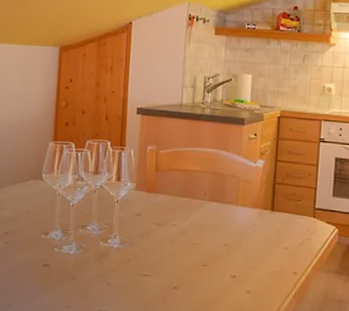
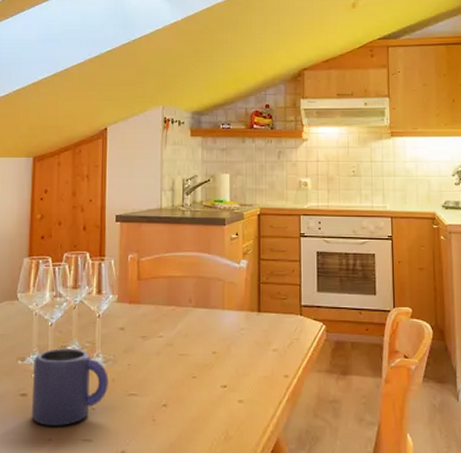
mug: none [52,227,124,296] -> present [31,348,108,426]

